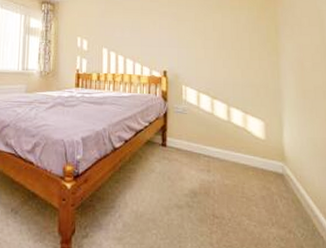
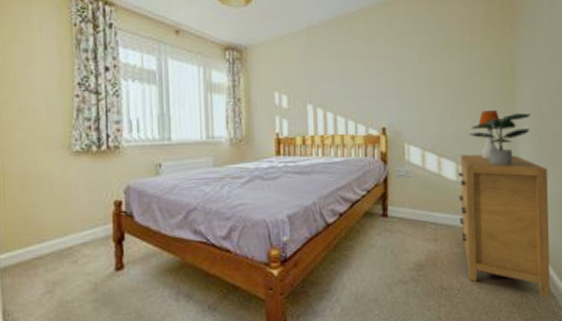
dresser: none [229,98,317,238] -> present [458,154,550,299]
potted plant: none [238,66,294,111] -> present [468,112,531,166]
table lamp: none [247,62,266,103] -> present [478,110,500,159]

